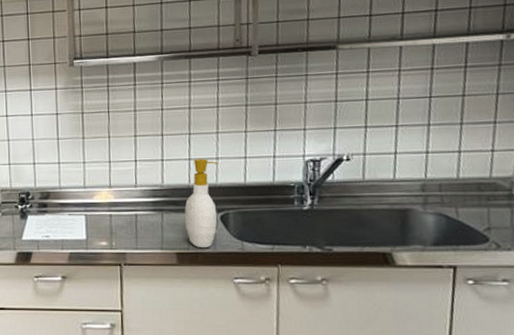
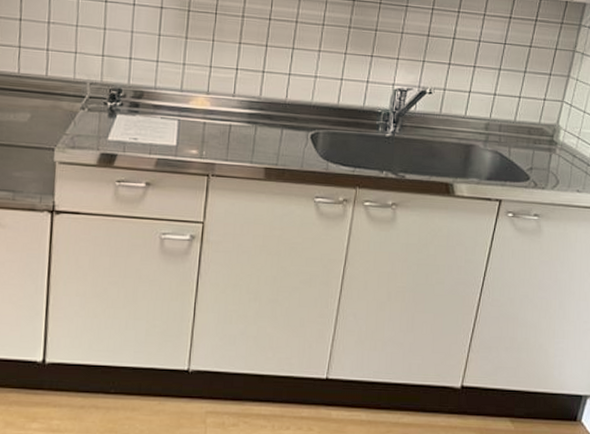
soap bottle: present [184,159,219,249] -> none [277,75,316,166]

